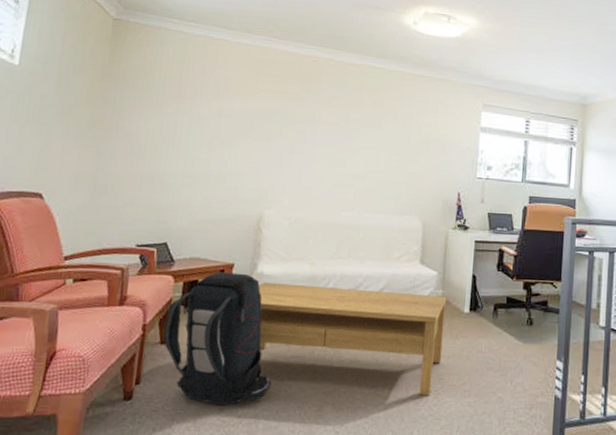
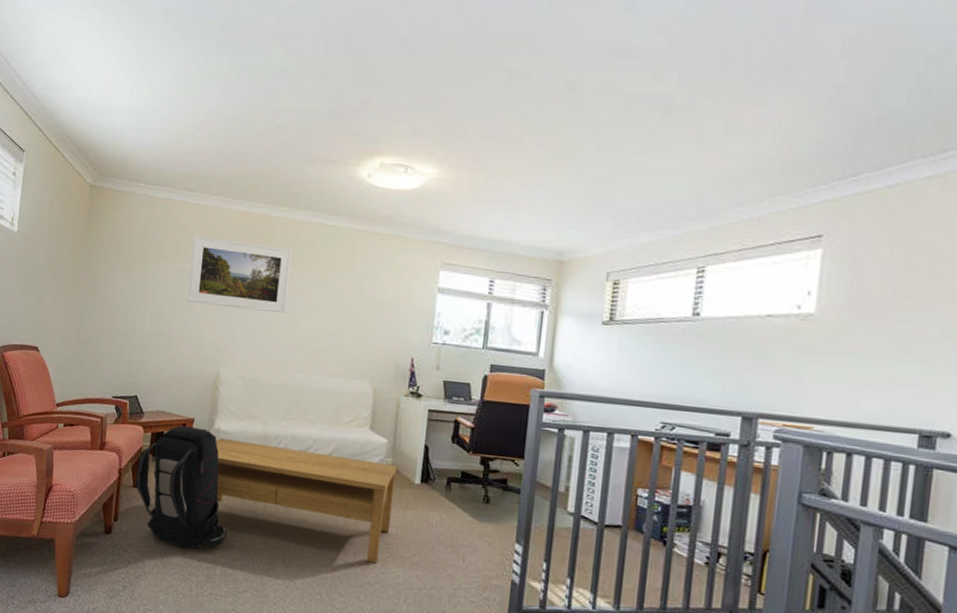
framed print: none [227,74,341,153] -> present [188,235,293,314]

